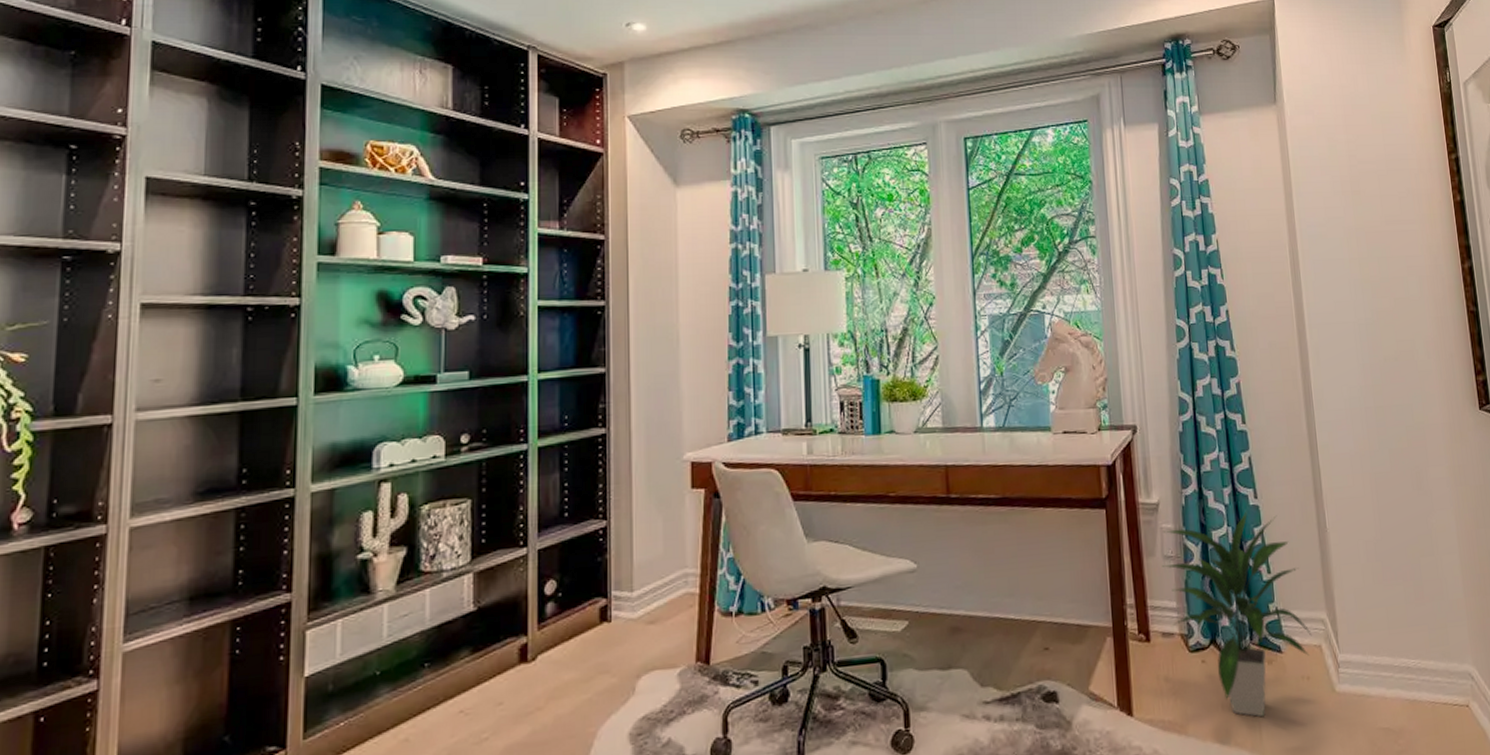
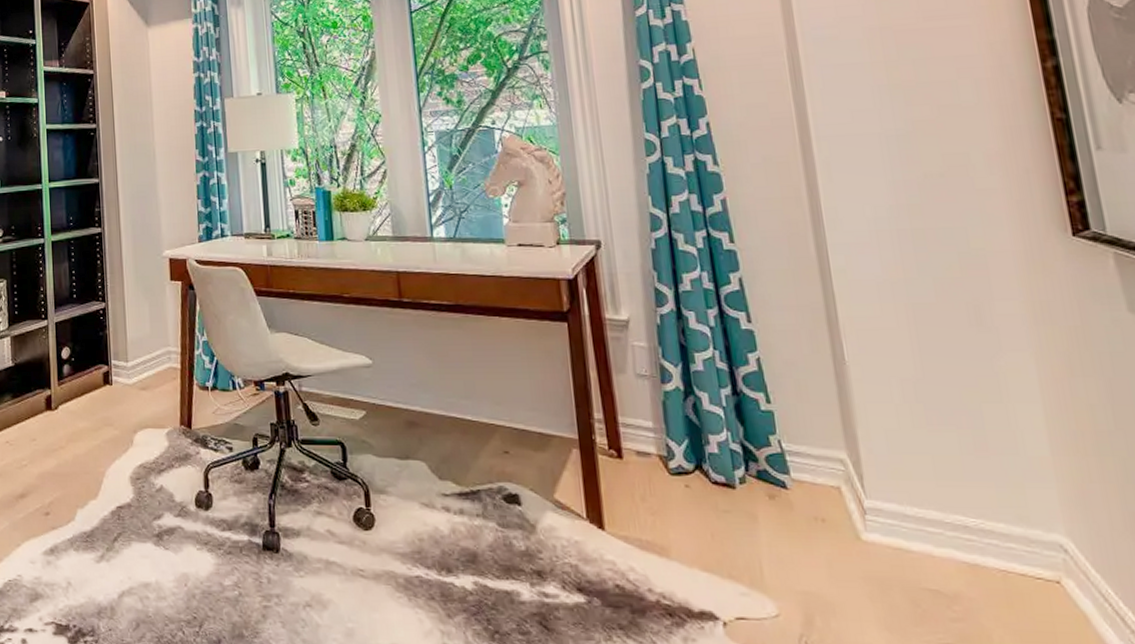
indoor plant: present [1161,511,1312,717] -> none [634,335,827,554]

